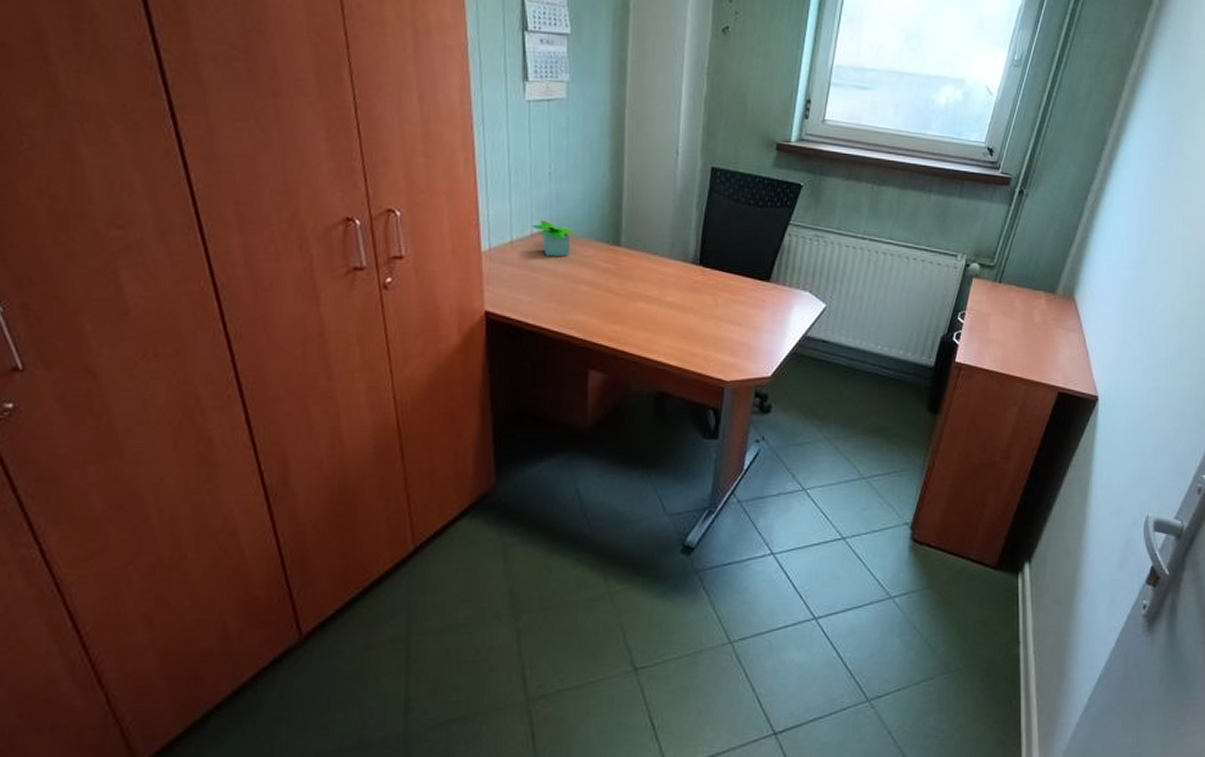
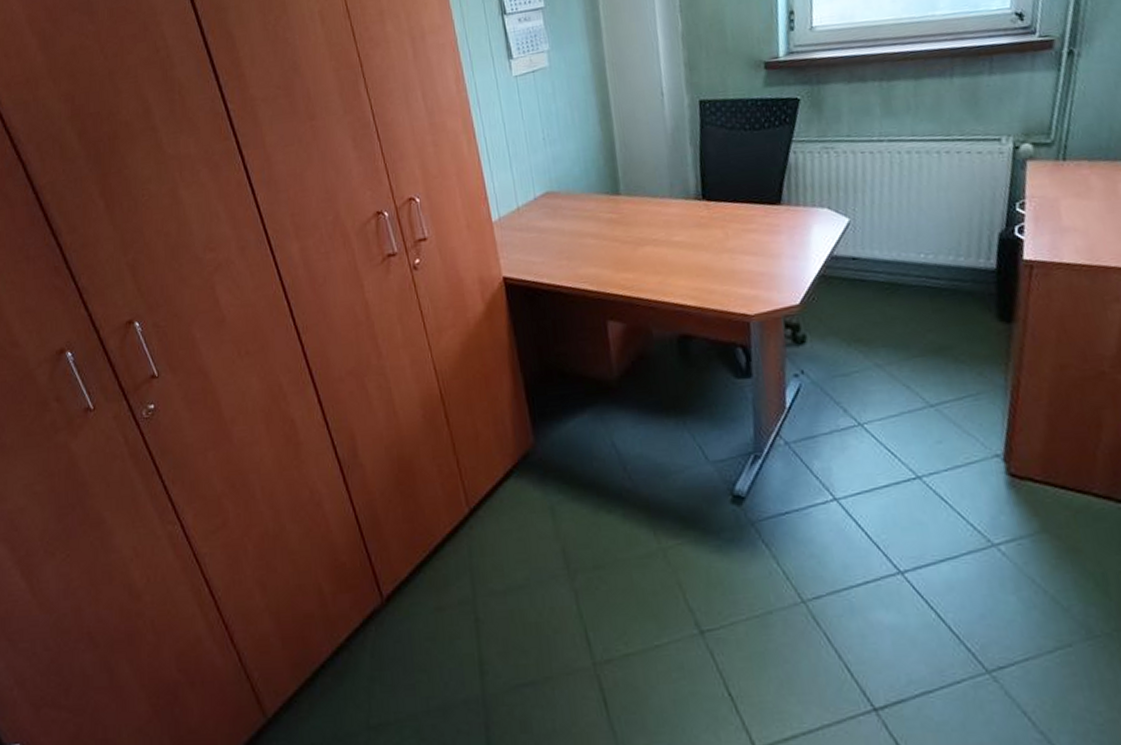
potted plant: present [531,219,575,257] -> none [533,182,575,217]

